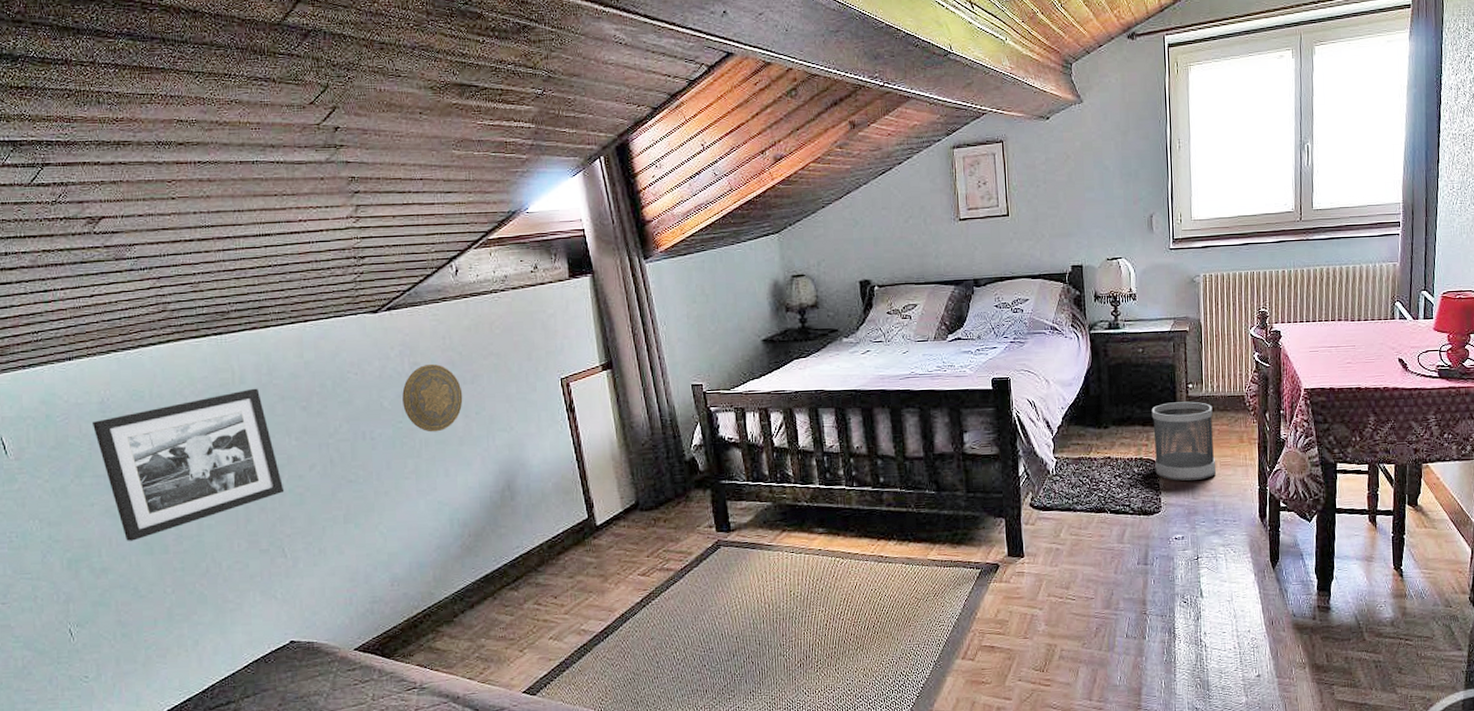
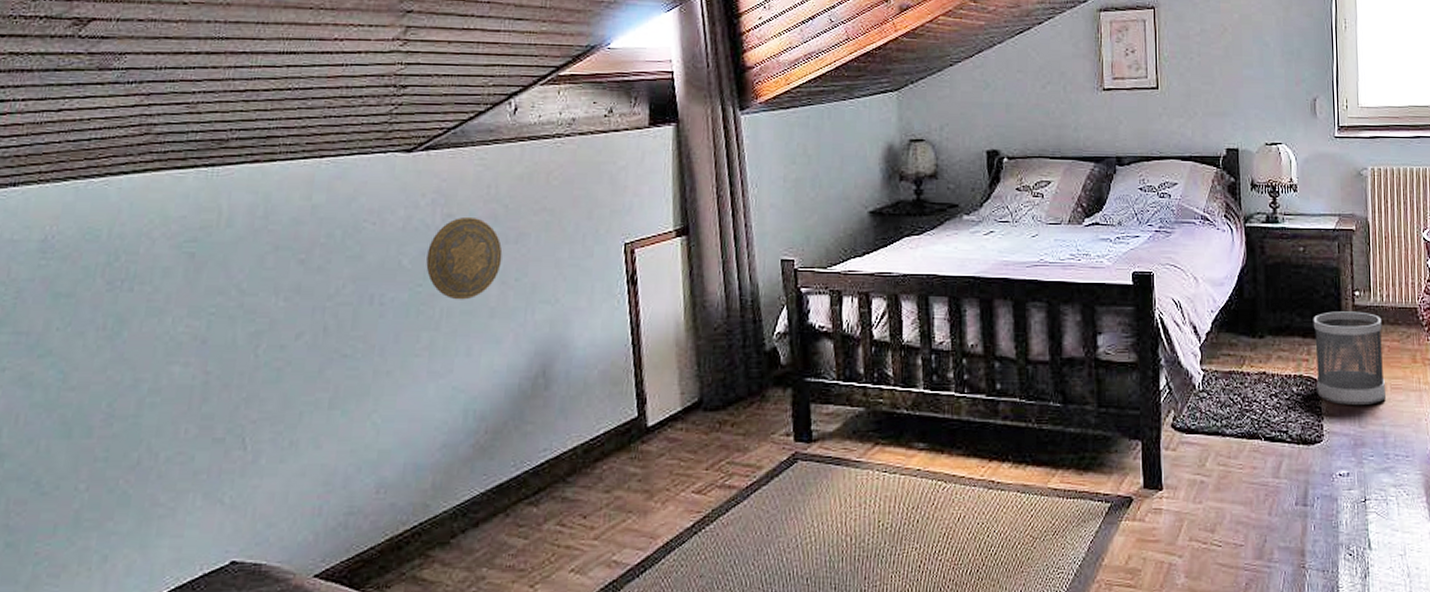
picture frame: present [91,388,285,541] -> none [25,233,259,419]

